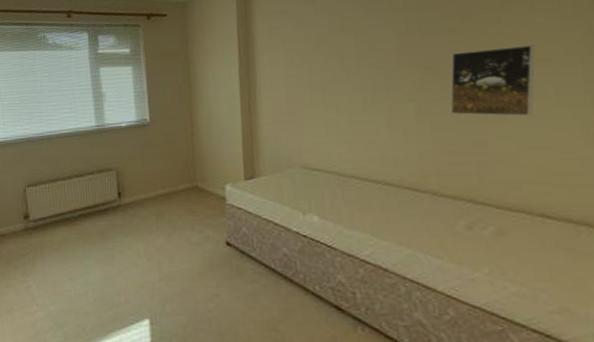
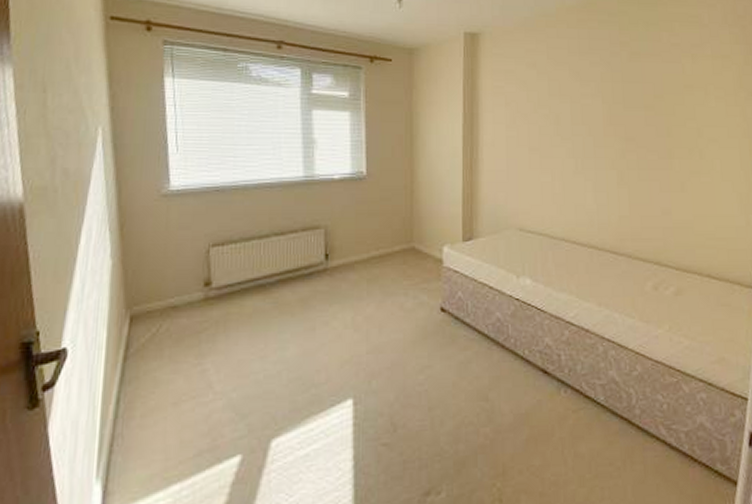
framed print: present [450,44,535,117] -> none [644,125,708,189]

